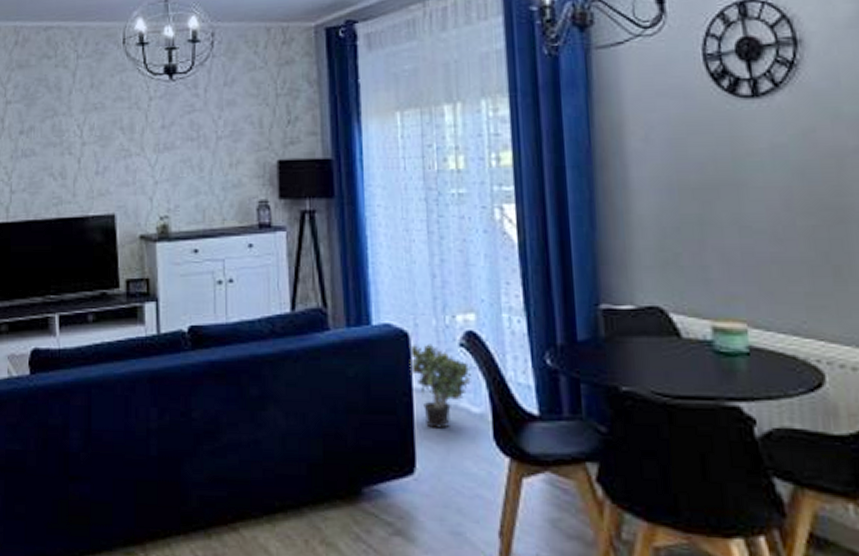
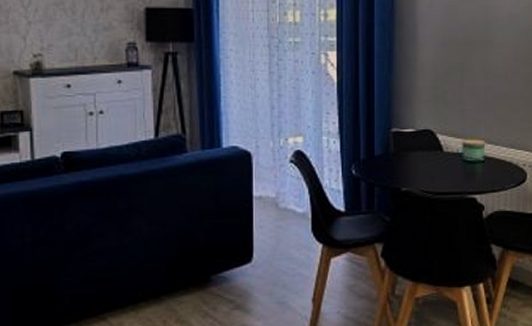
potted plant: present [408,343,472,428] -> none [251,161,299,226]

